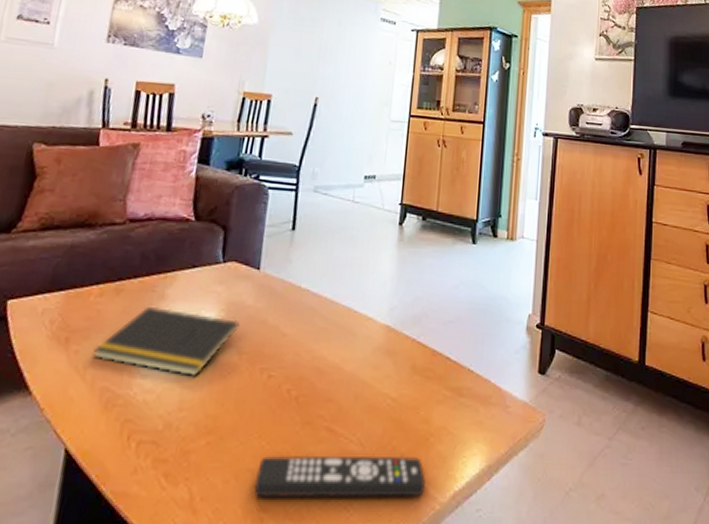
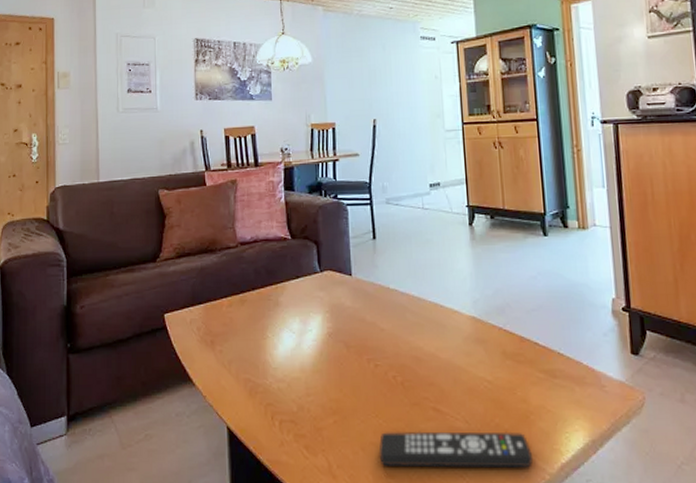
notepad: present [93,307,240,378] -> none [233,313,343,369]

